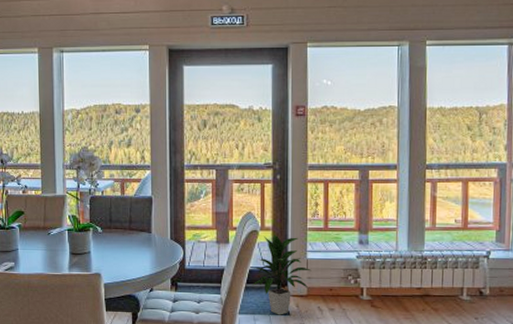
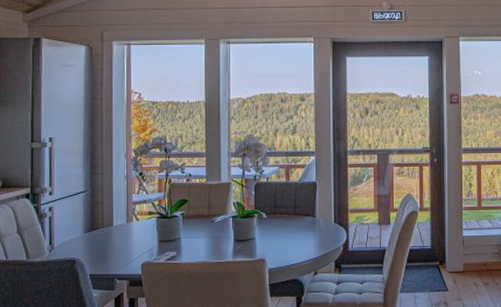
indoor plant: present [251,234,312,315] -> none [411,214,467,292]

